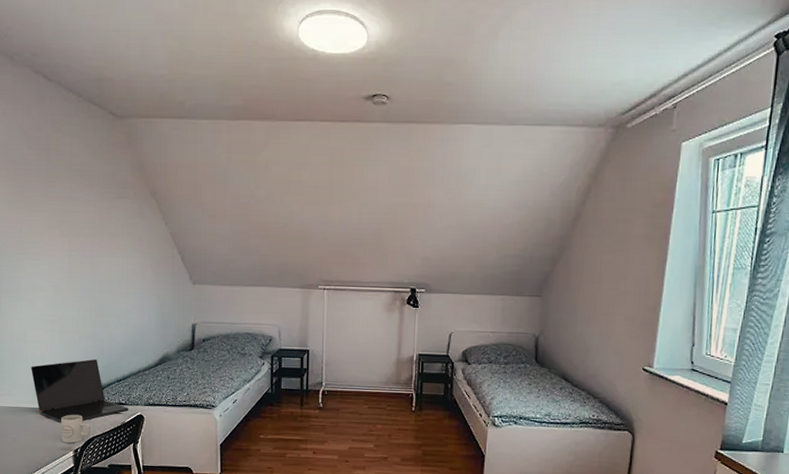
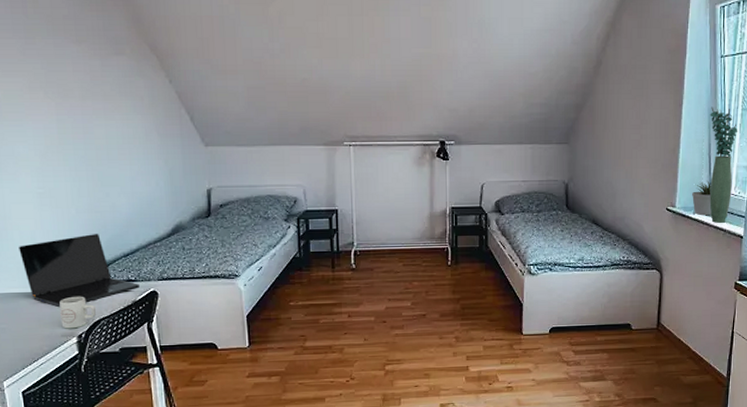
potted plant: none [672,341,694,379] -> present [692,180,712,216]
vase: none [691,264,728,388] -> present [709,107,738,224]

